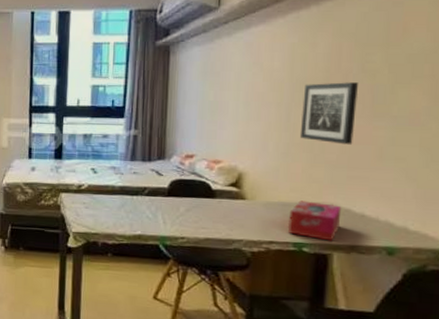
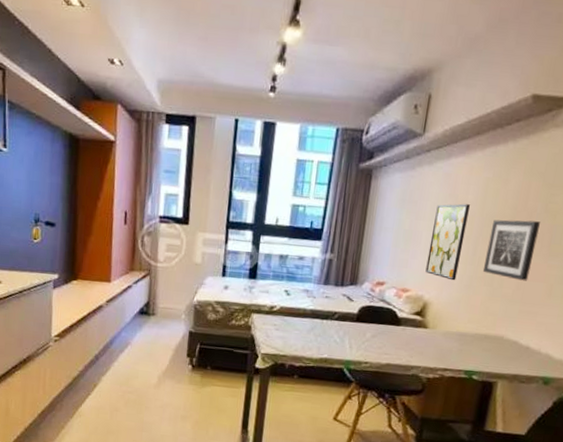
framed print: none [236,71,277,149] -> present [425,203,470,281]
tissue box: present [287,200,342,241] -> none [461,331,511,370]

